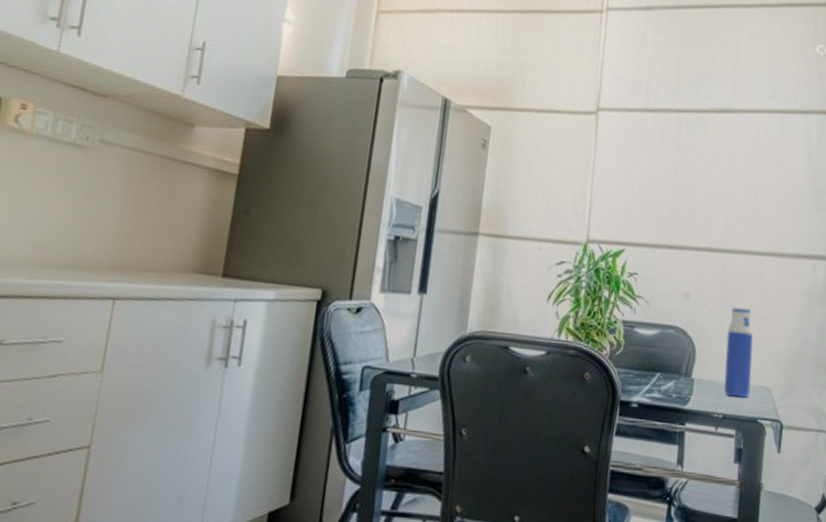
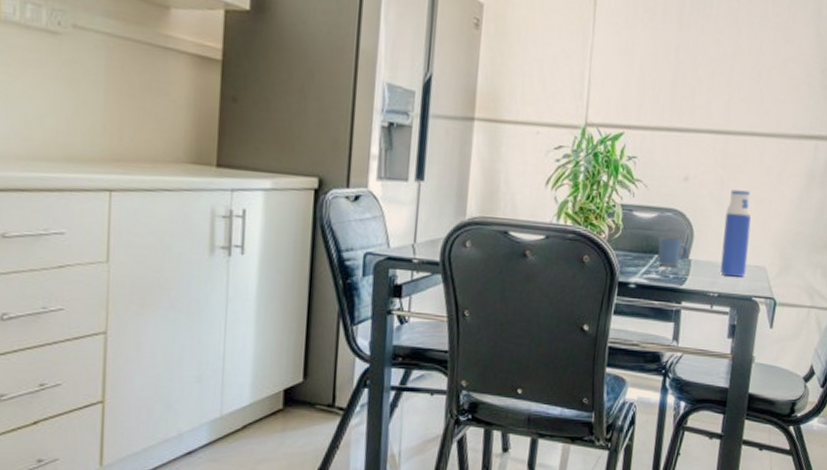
mug: none [660,354,691,386] -> present [658,236,688,267]

